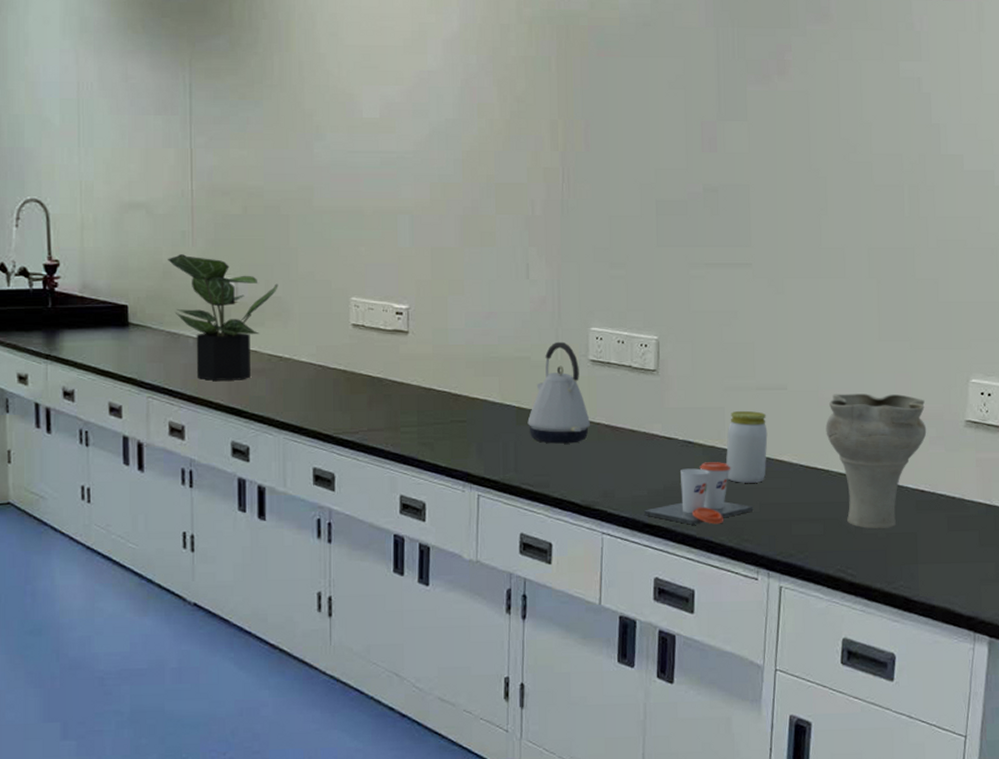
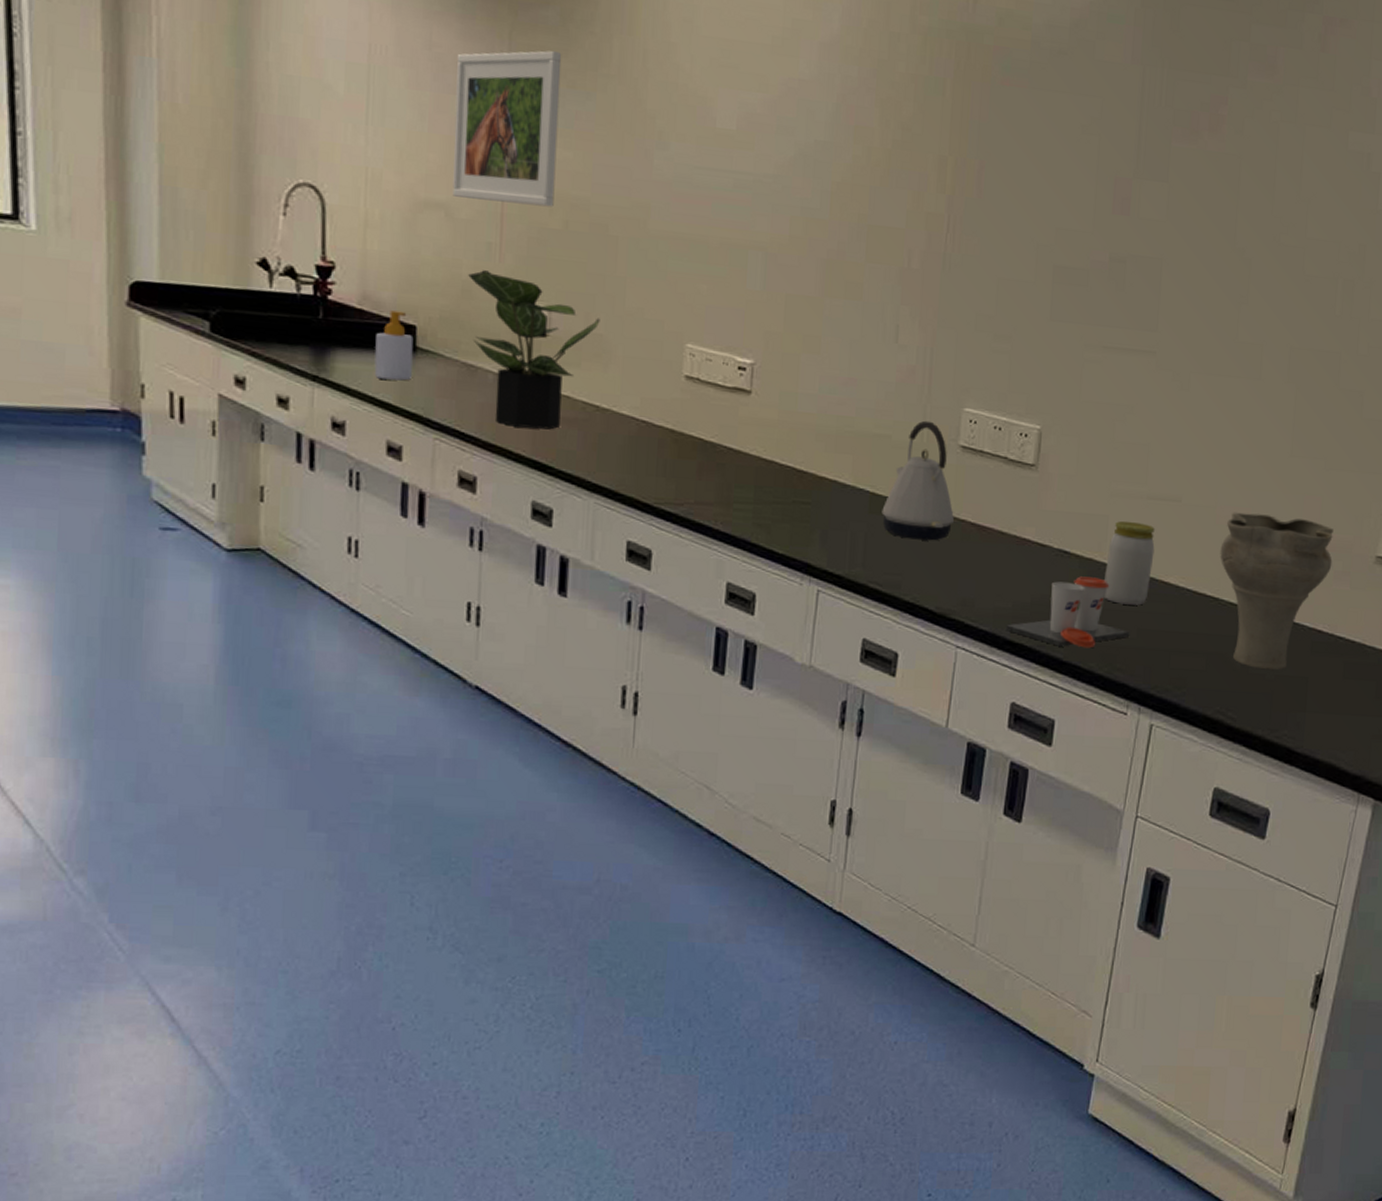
soap bottle: none [95,295,126,352] -> present [374,310,414,381]
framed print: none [148,72,234,197] -> present [452,50,562,207]

